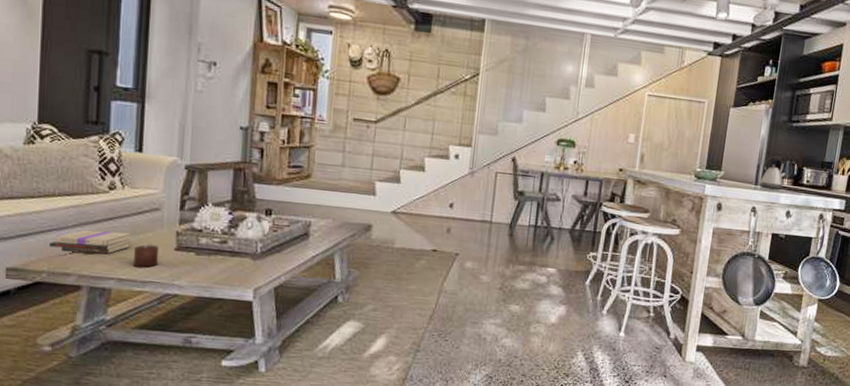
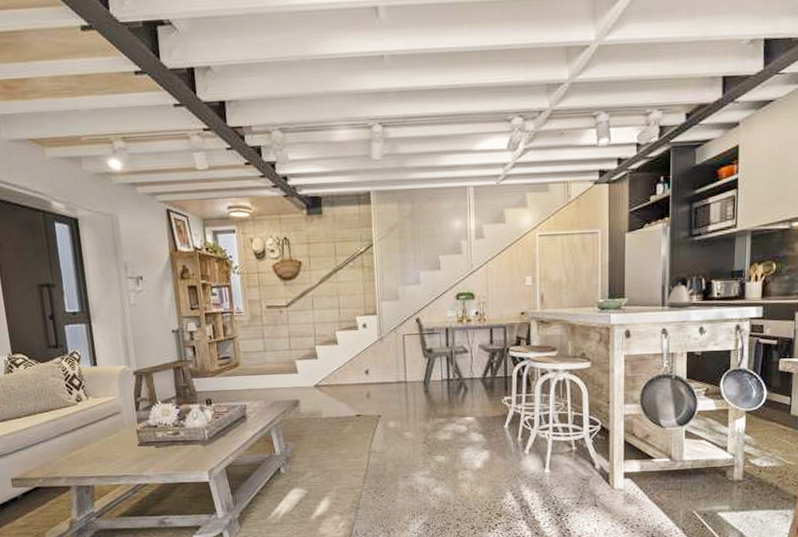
books: present [49,229,132,255] -> none [40,437,103,460]
candle: present [134,242,160,268] -> none [106,442,127,465]

